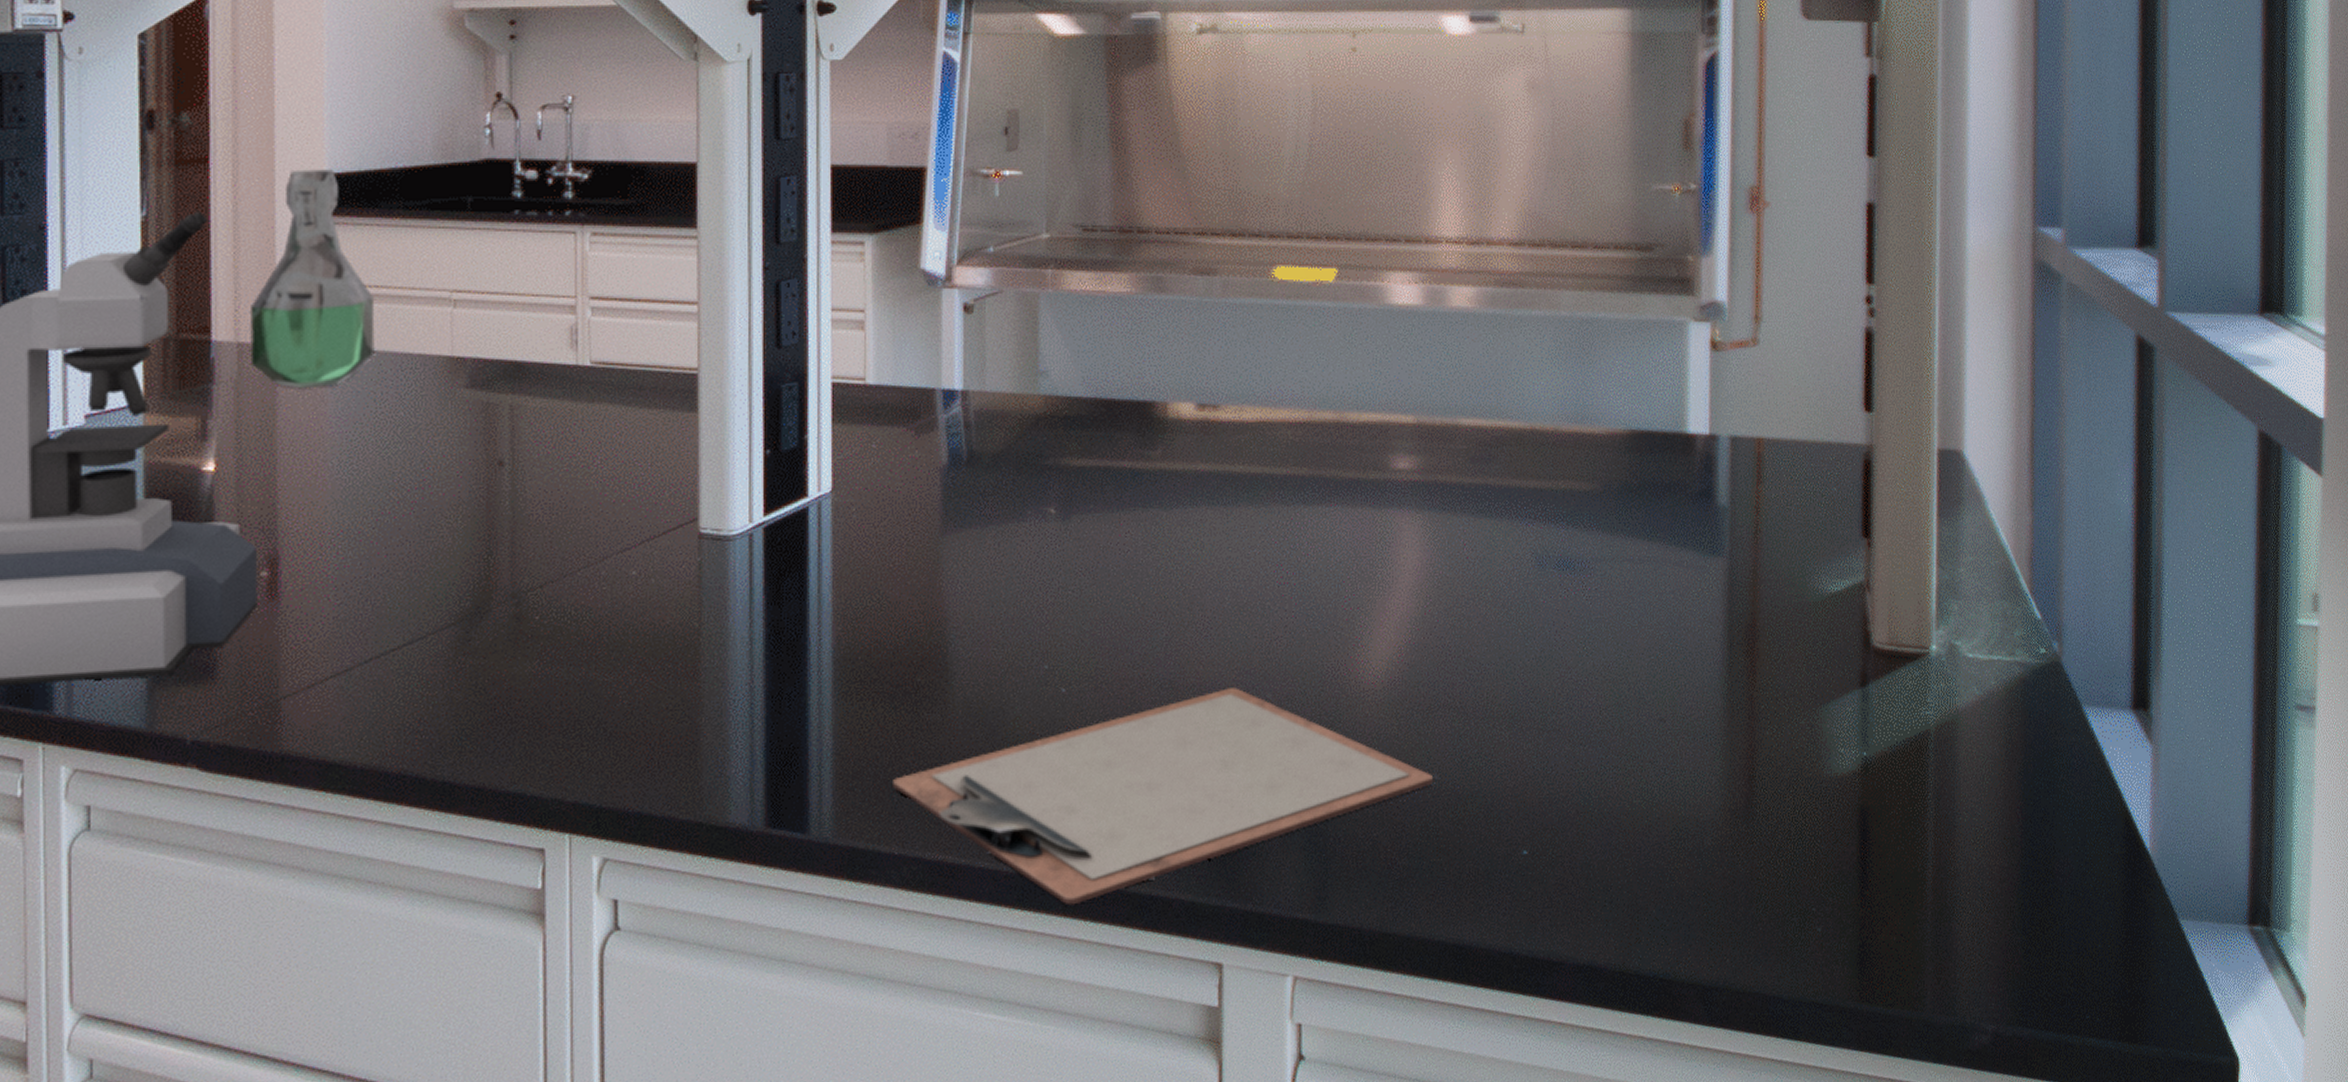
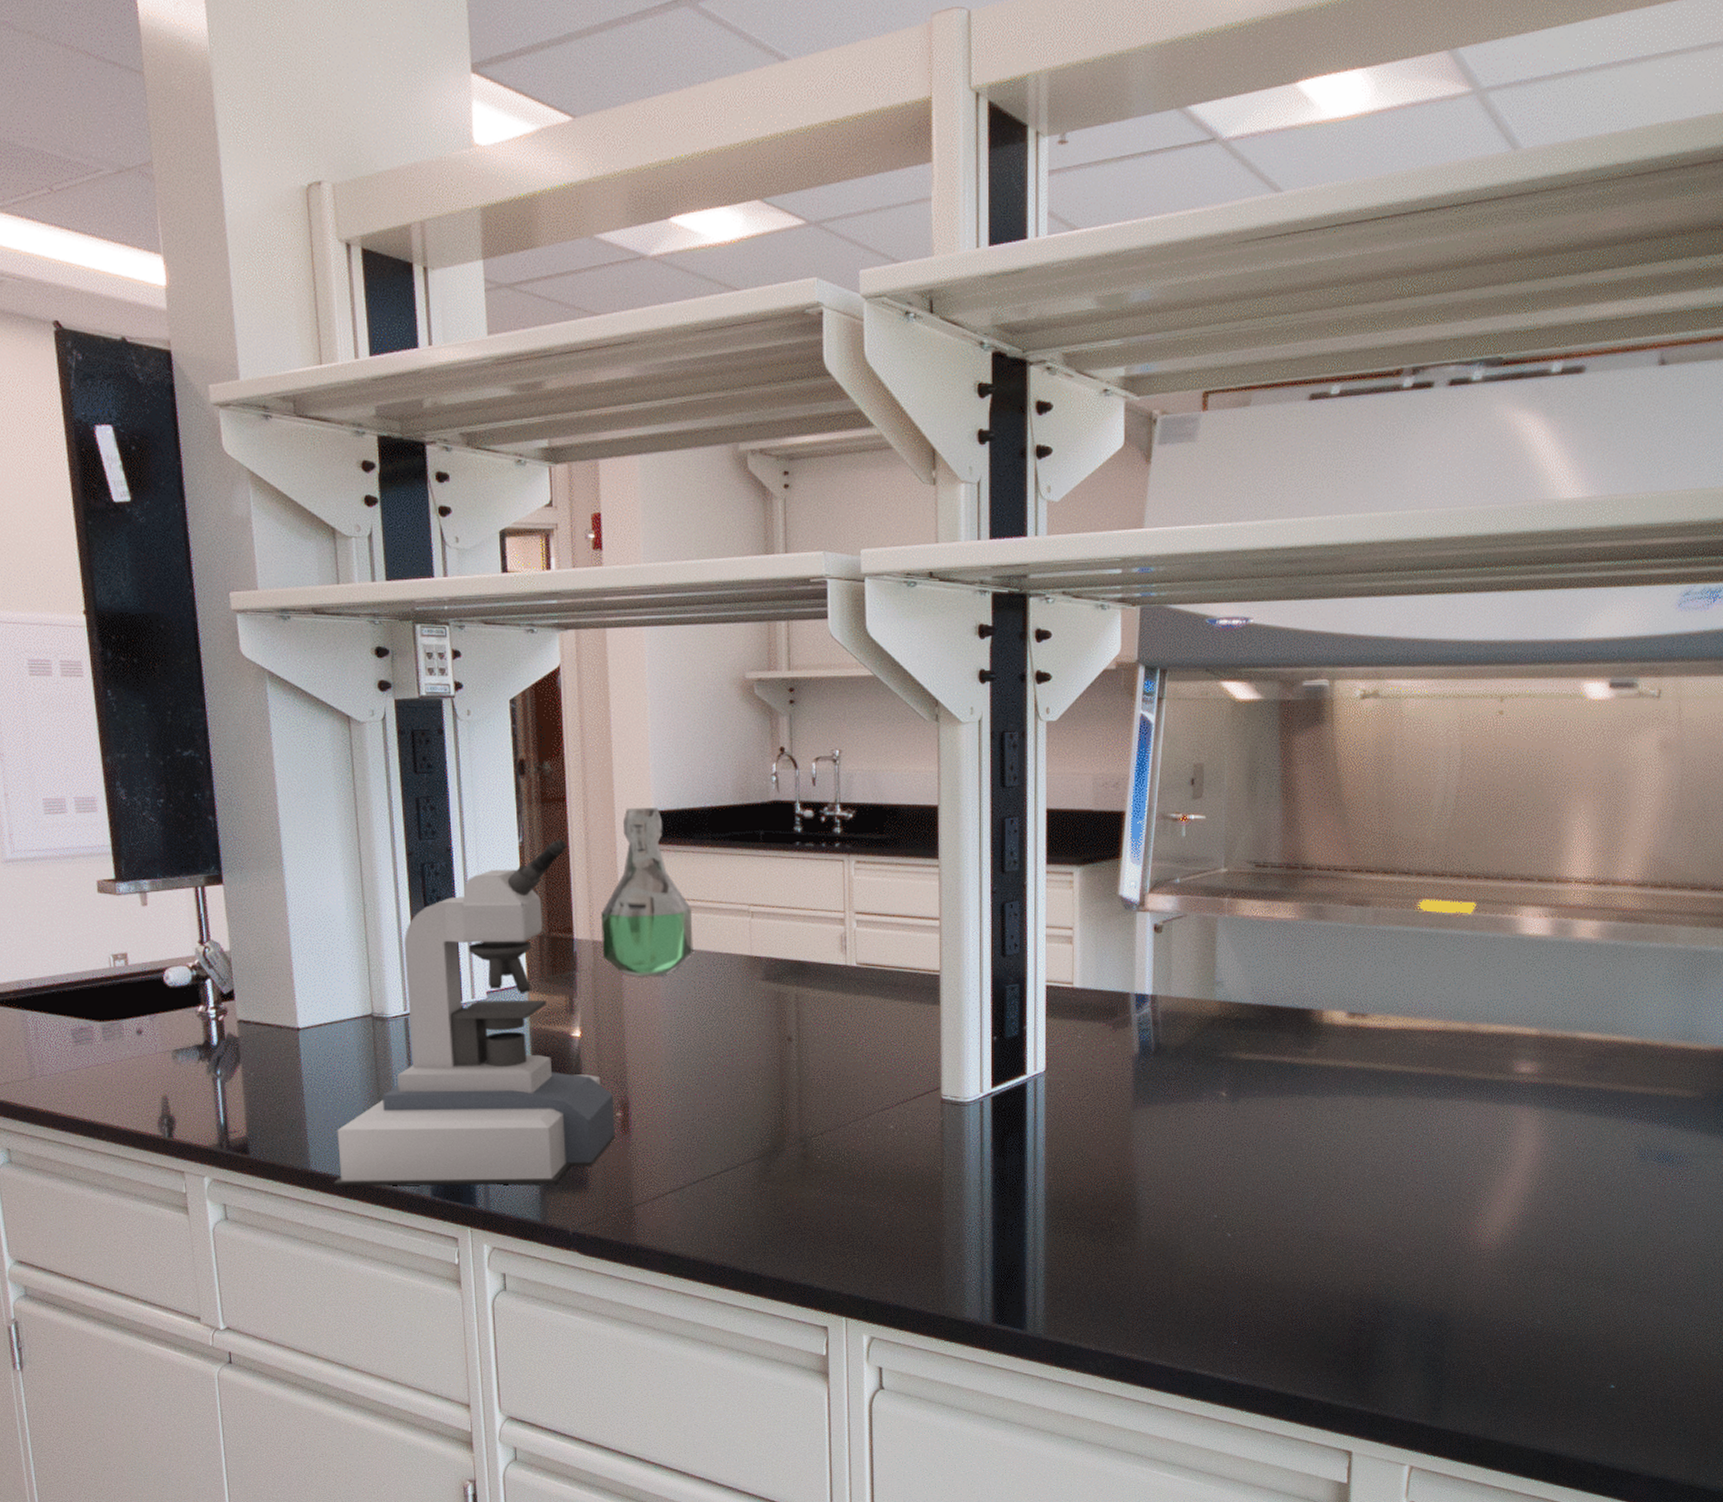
clipboard: present [893,687,1434,906] -> none [1091,1241,1537,1398]

